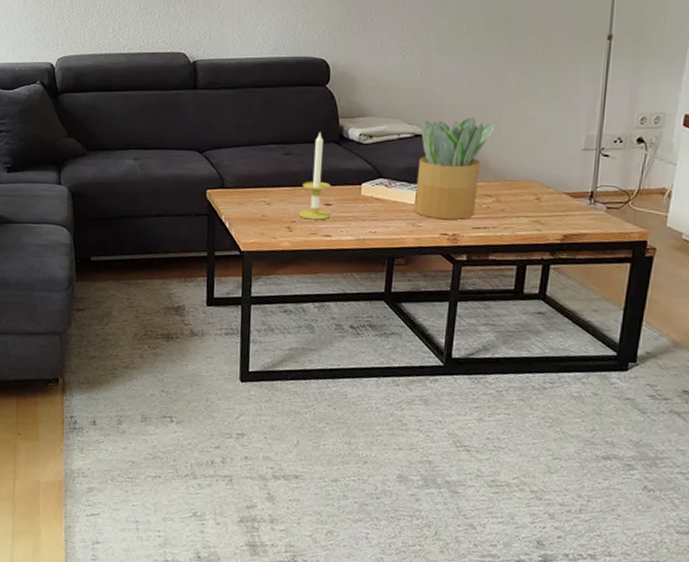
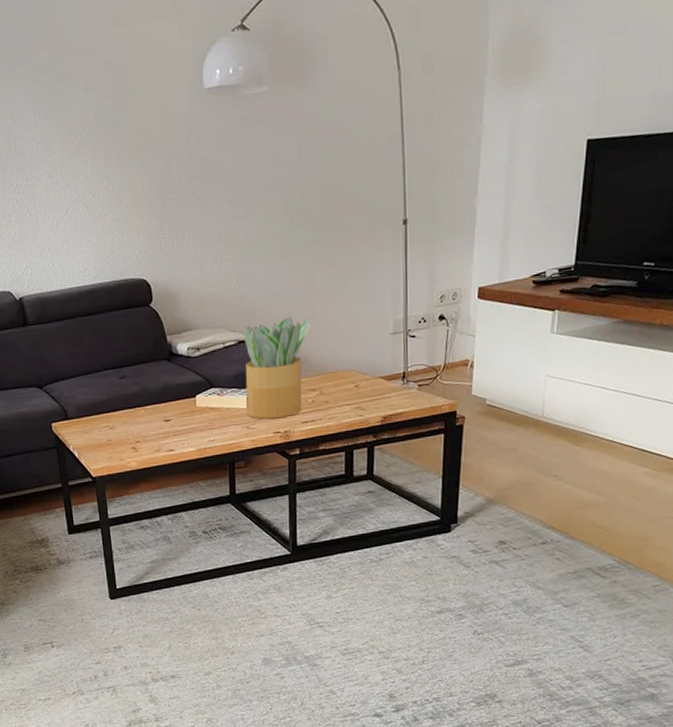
candle: present [298,131,331,220] -> none [140,351,171,438]

